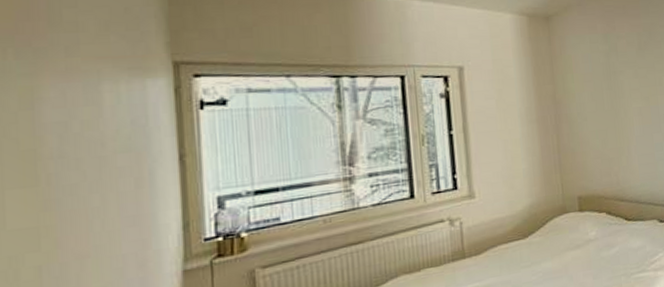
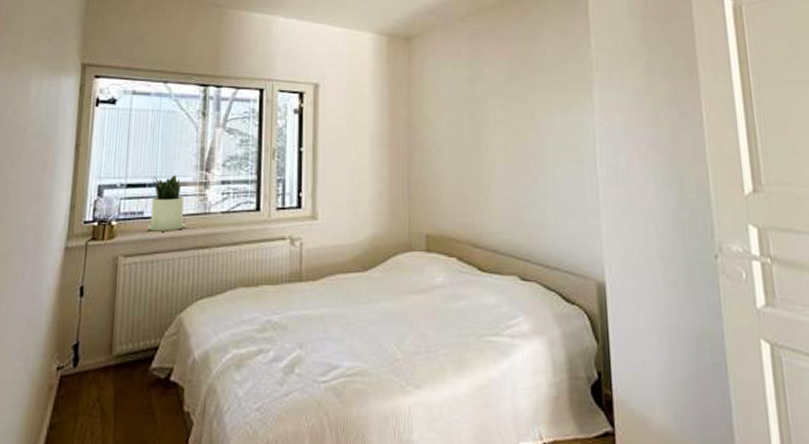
planter: none [286,174,333,237] -> present [147,175,186,233]

